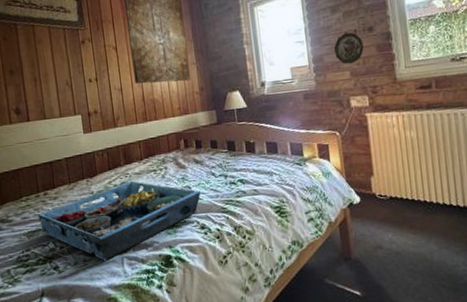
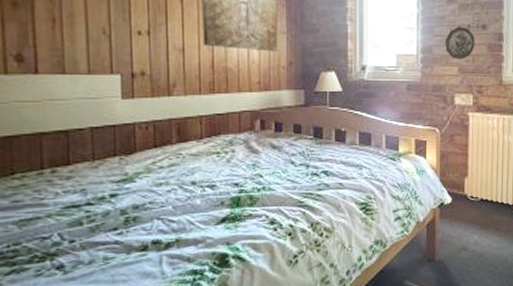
serving tray: present [38,181,201,261] -> none [39,164,275,259]

